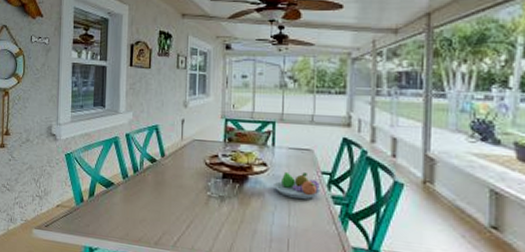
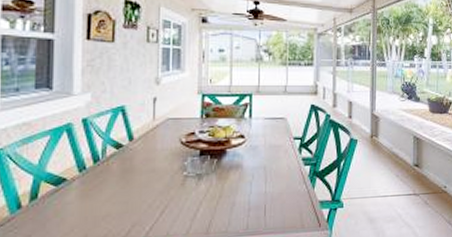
fruit bowl: present [274,171,321,200] -> none [251,140,293,166]

